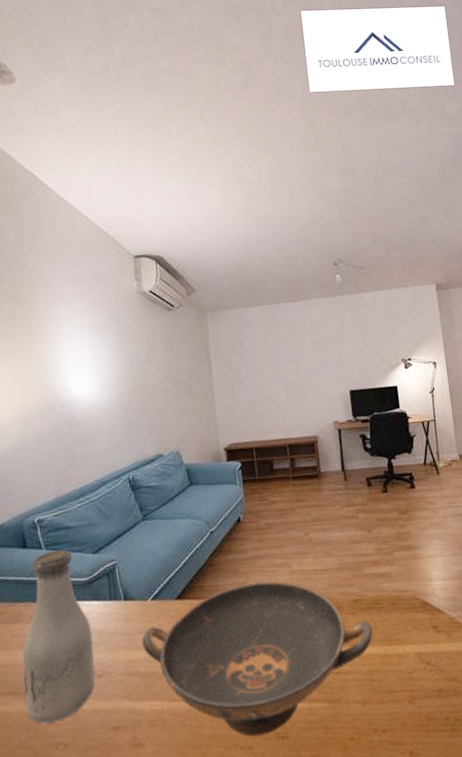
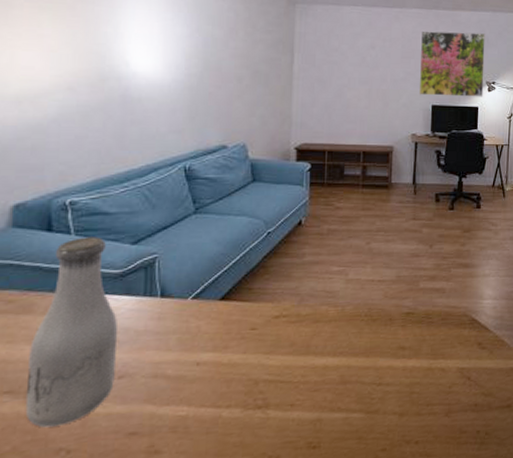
decorative bowl: present [142,581,373,736] -> none [175,288,420,446]
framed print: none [329,311,401,382] -> present [418,30,485,97]

